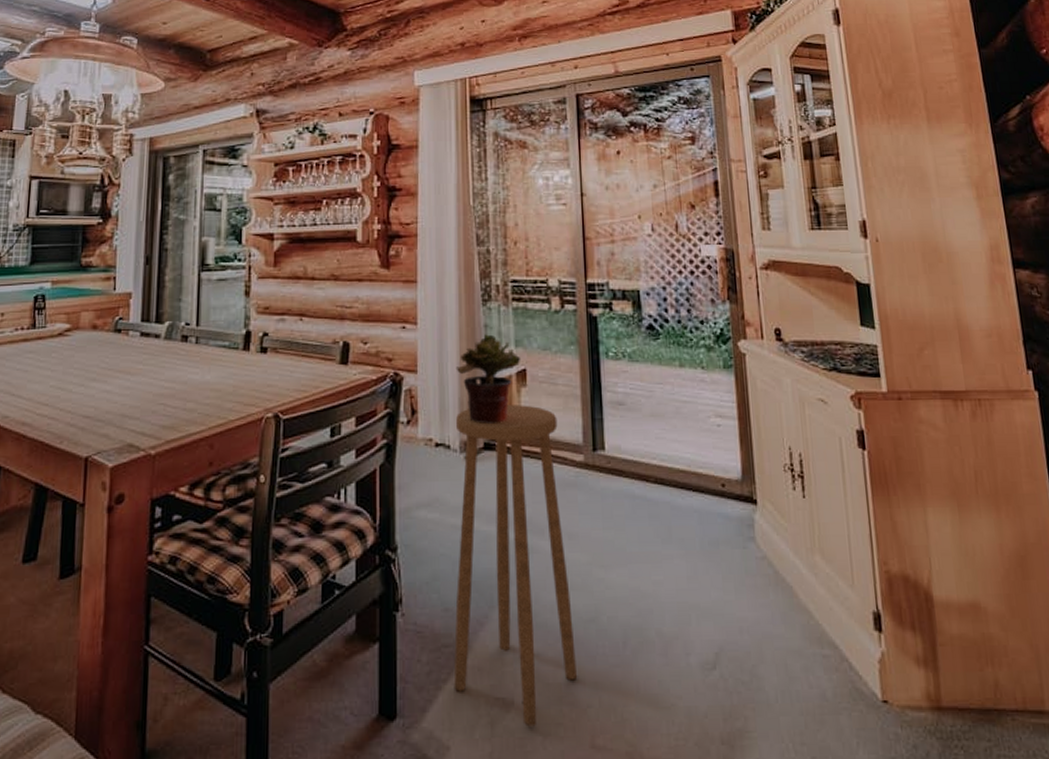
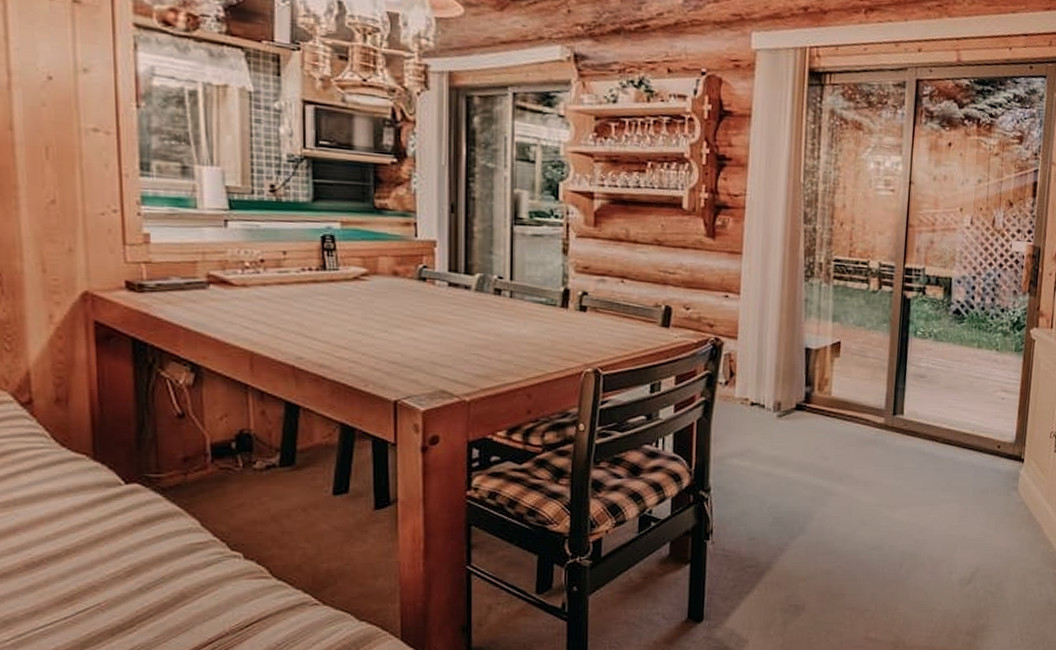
stool: present [453,404,578,727] -> none [754,371,865,625]
potted plant: present [455,334,521,423] -> none [774,308,837,388]

